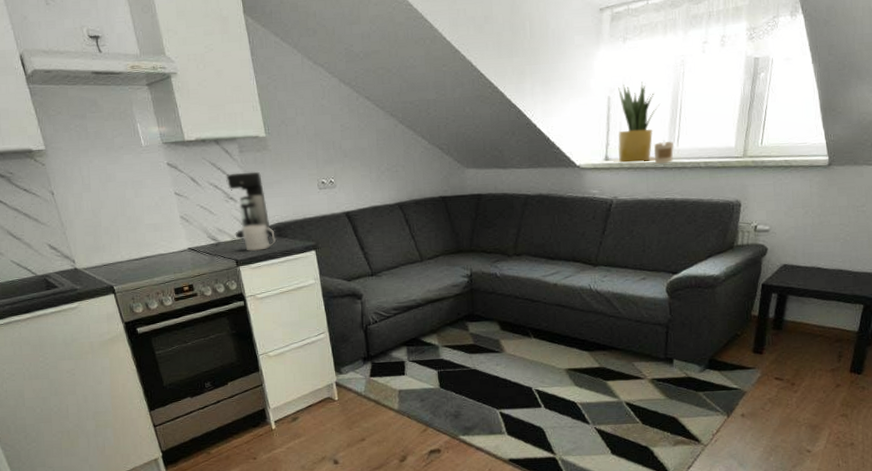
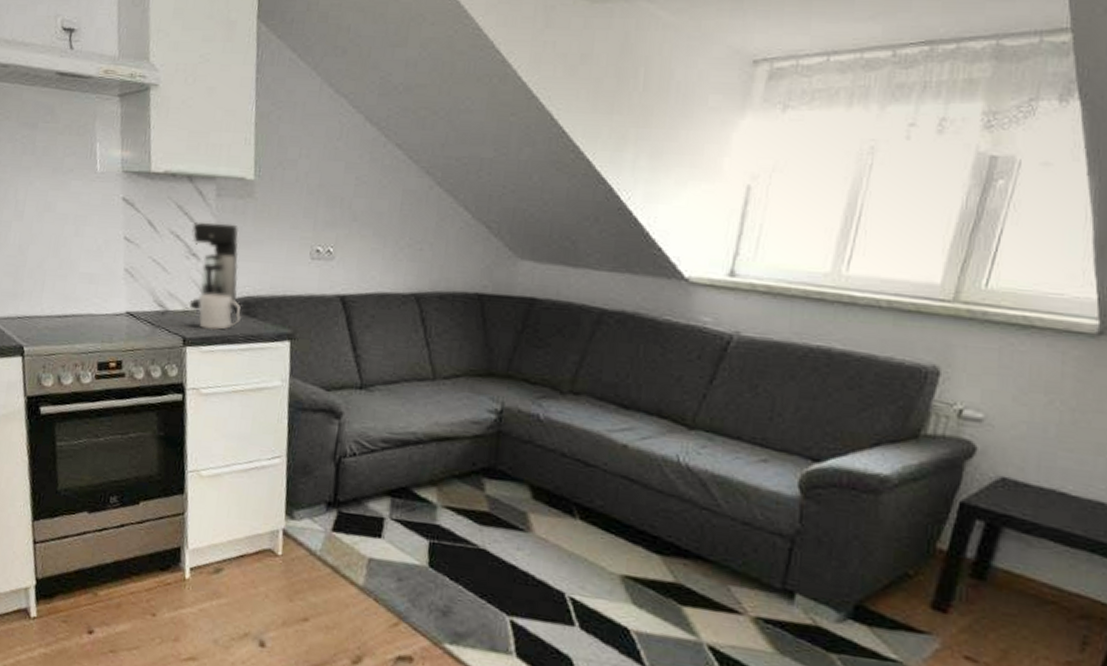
planter: present [617,81,660,163] -> none [751,169,827,287]
candle: present [654,140,674,165] -> none [806,258,841,295]

